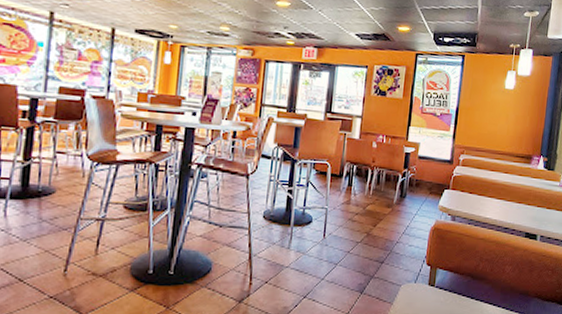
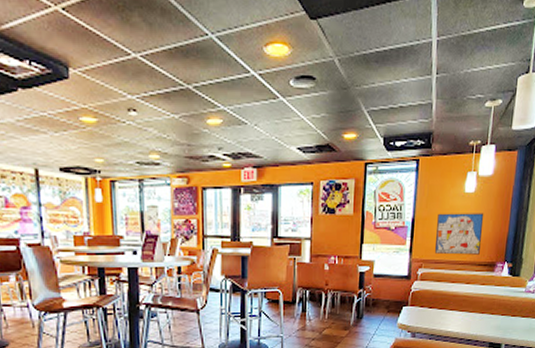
wall art: none [475,105,522,147] -> present [434,213,484,255]

